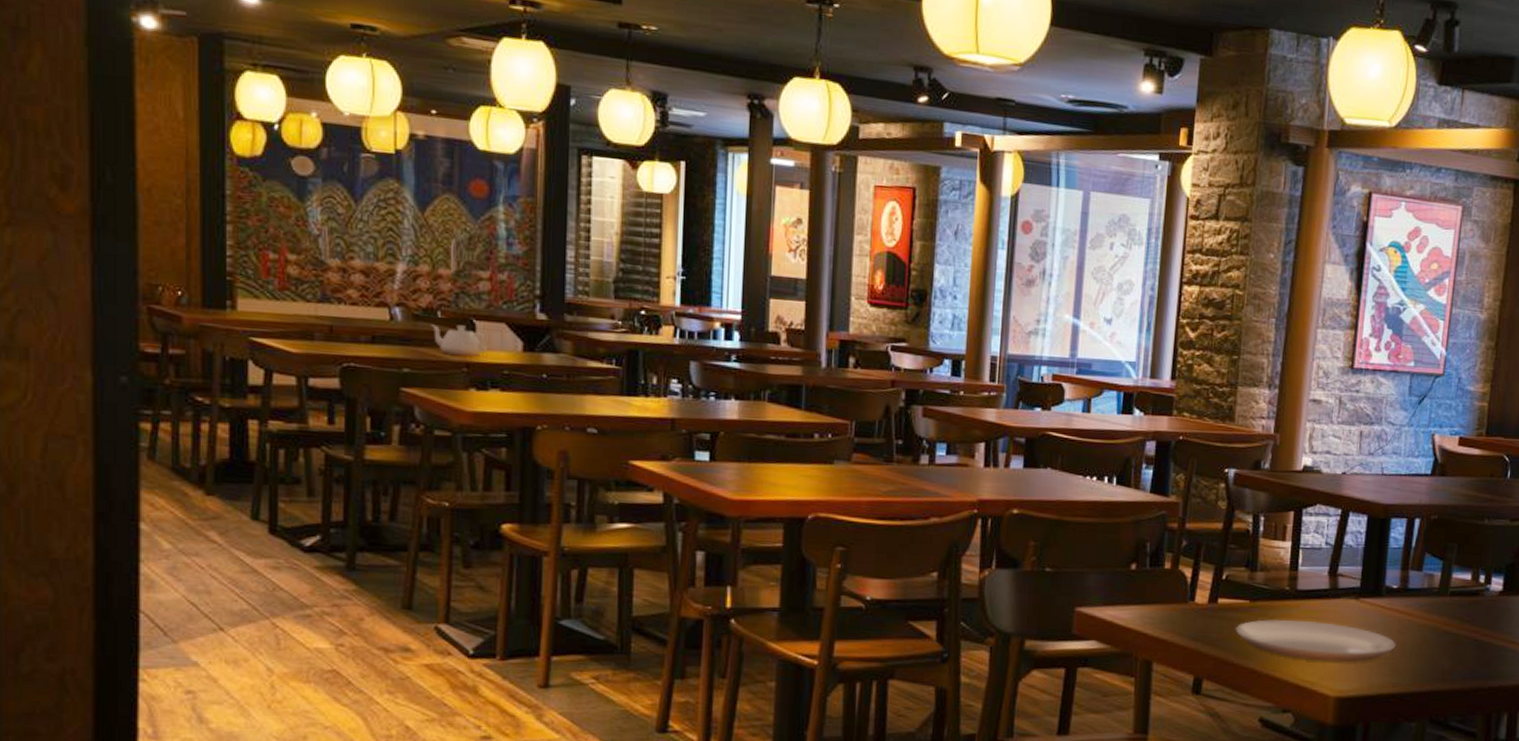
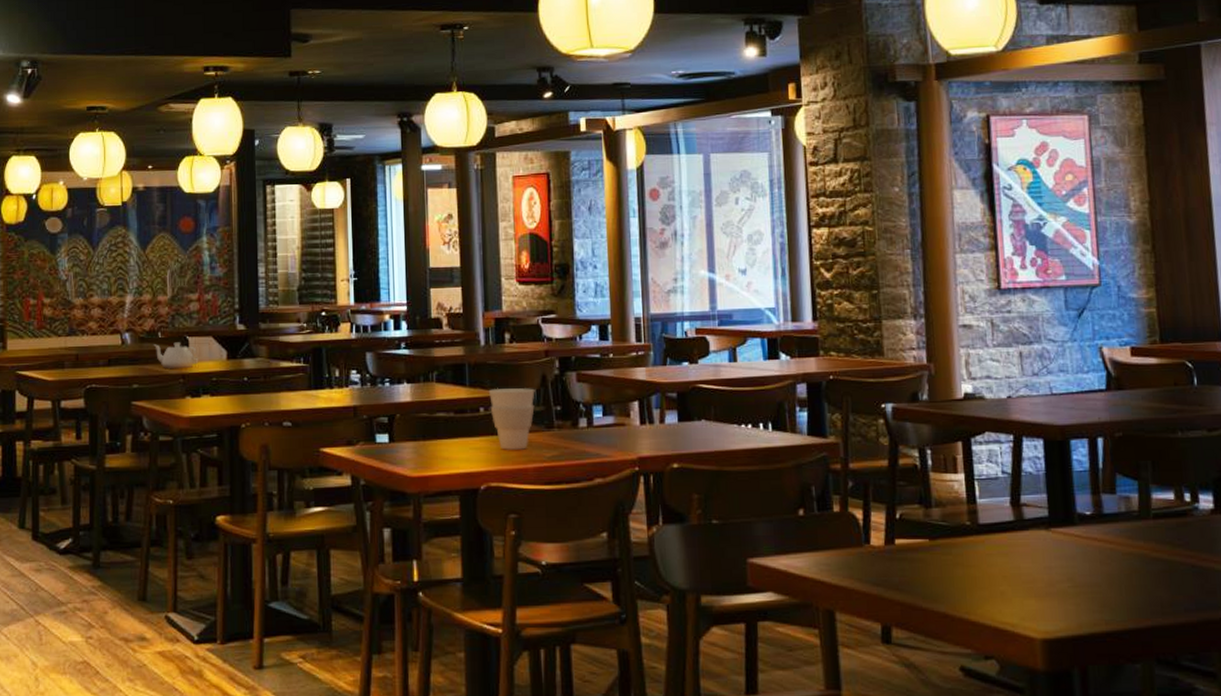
cup: none [825,414,877,482] -> present [488,388,535,451]
plate: present [1235,619,1396,663] -> none [918,556,1101,601]

